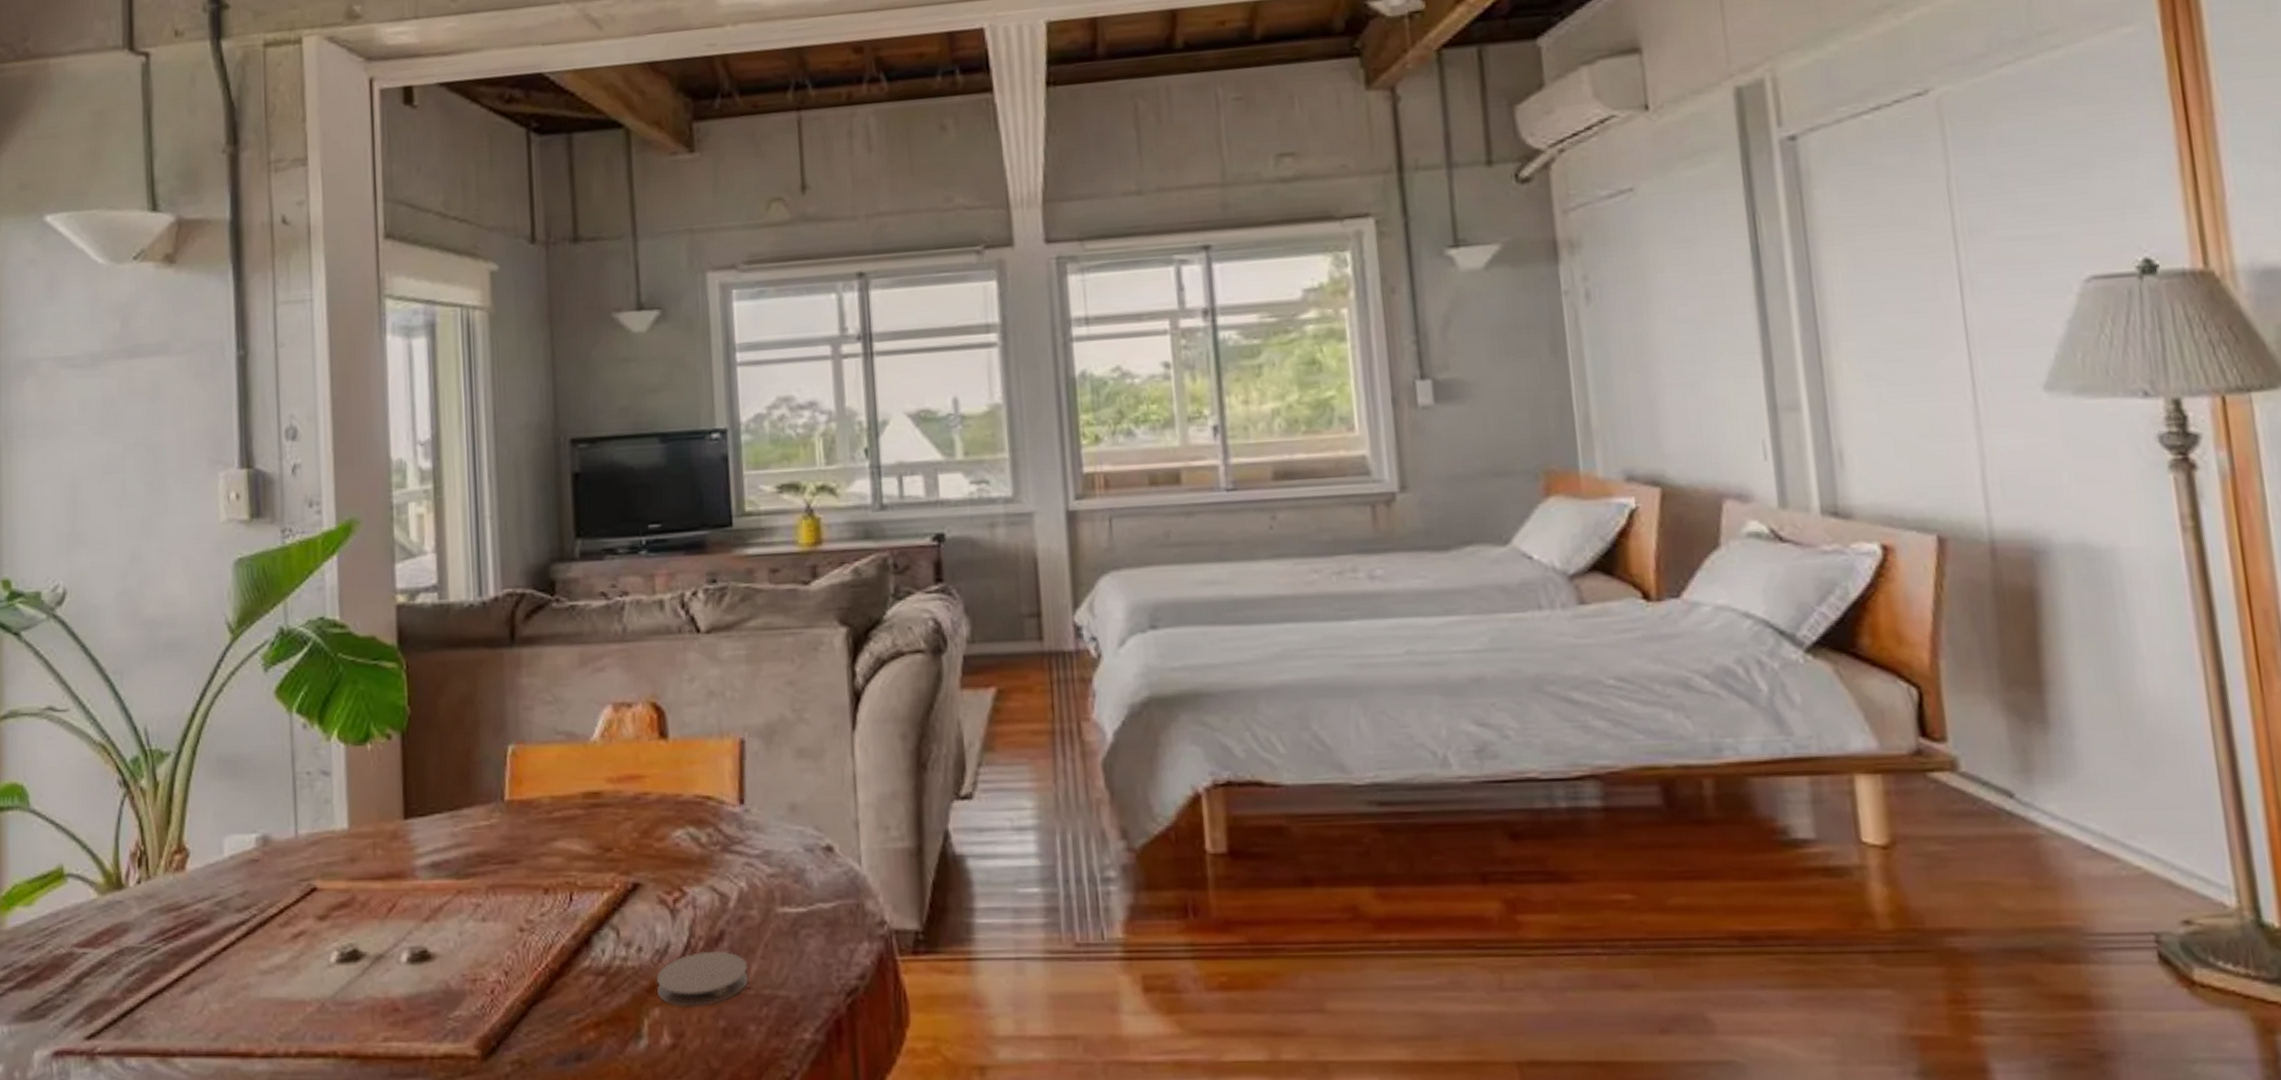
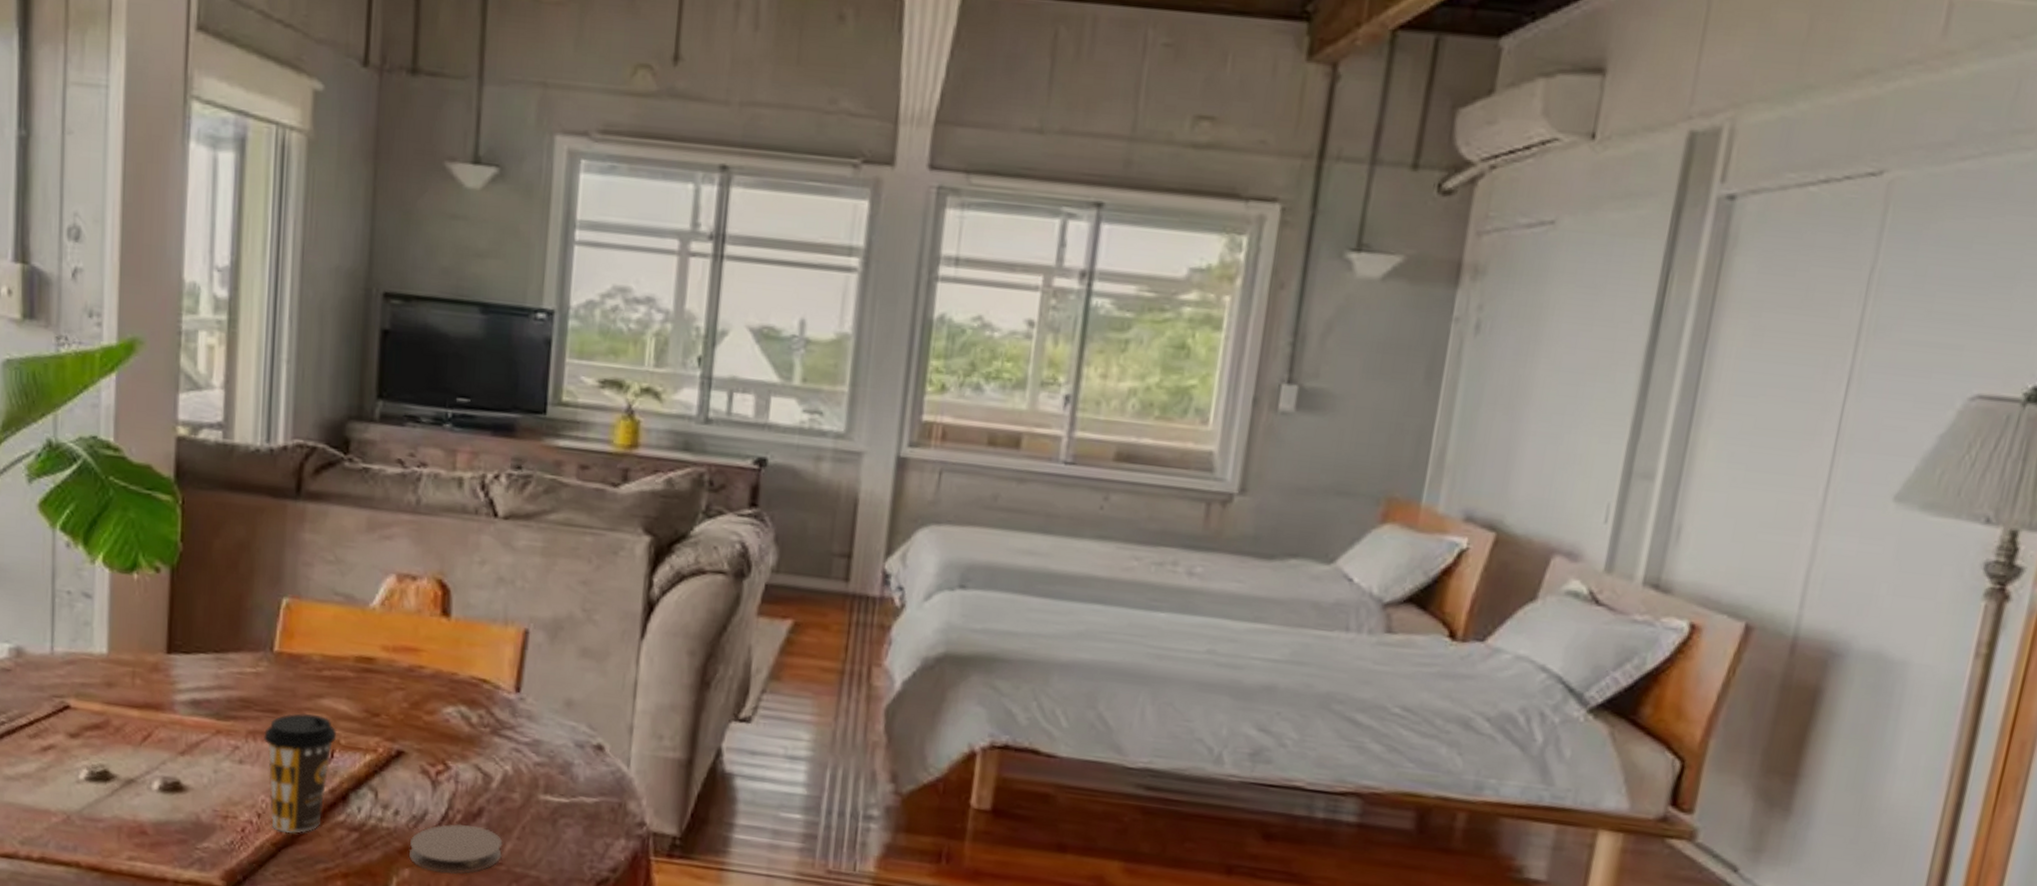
coffee cup: none [503,859,574,987] -> present [264,713,337,833]

